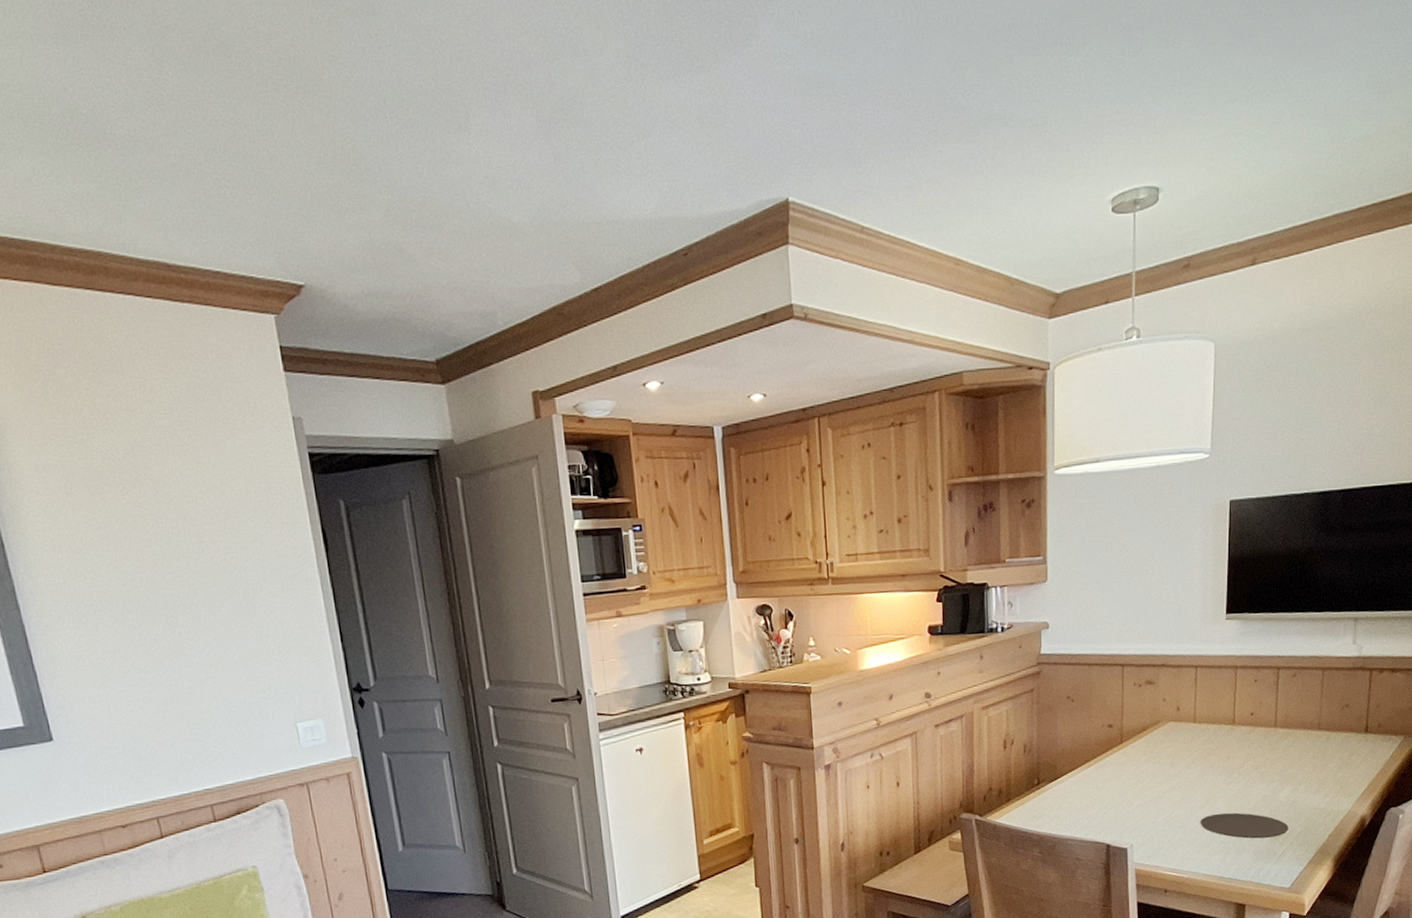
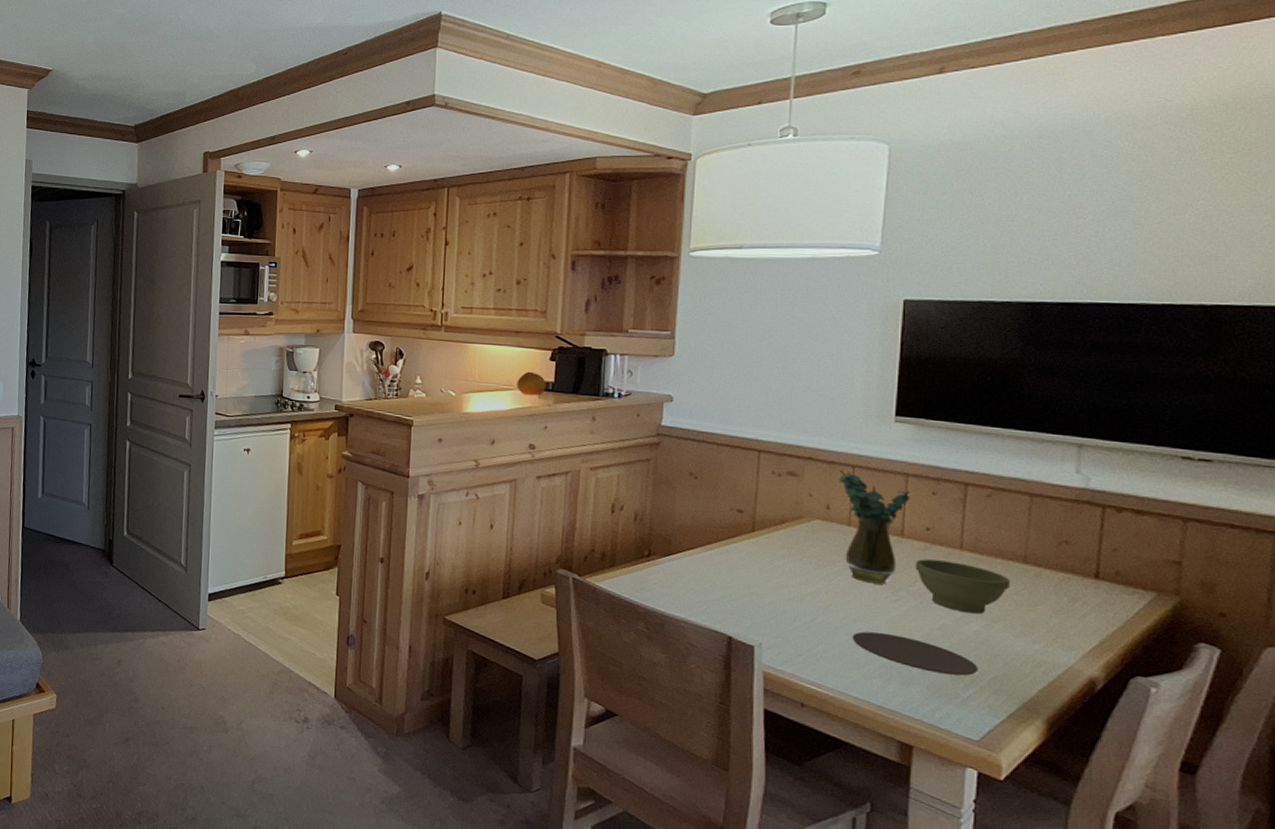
fruit: none [908,616,935,642] -> present [517,371,546,396]
vase: none [1186,671,1239,772] -> present [839,469,911,585]
bowl: none [1244,739,1309,782] -> present [915,559,1010,614]

